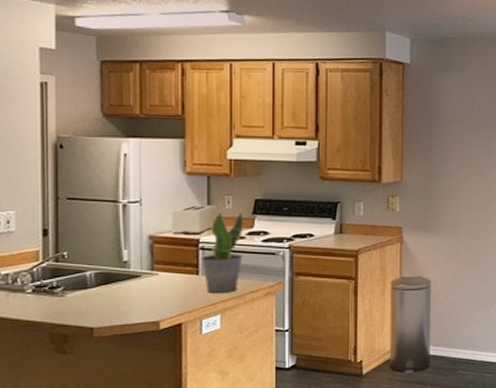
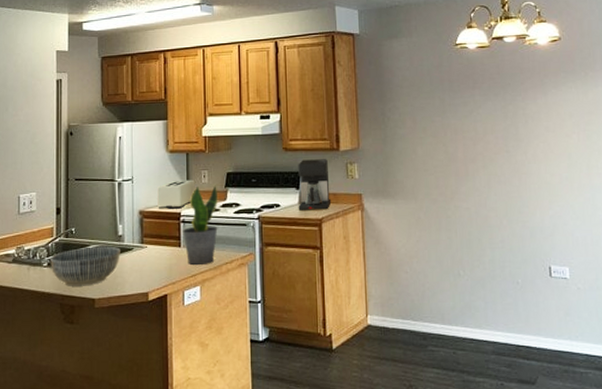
bowl: none [36,272,125,315] -> present [50,246,120,286]
coffee maker: none [333,190,370,241] -> present [298,159,332,211]
pedal bin: present [389,277,432,374] -> none [353,245,399,349]

